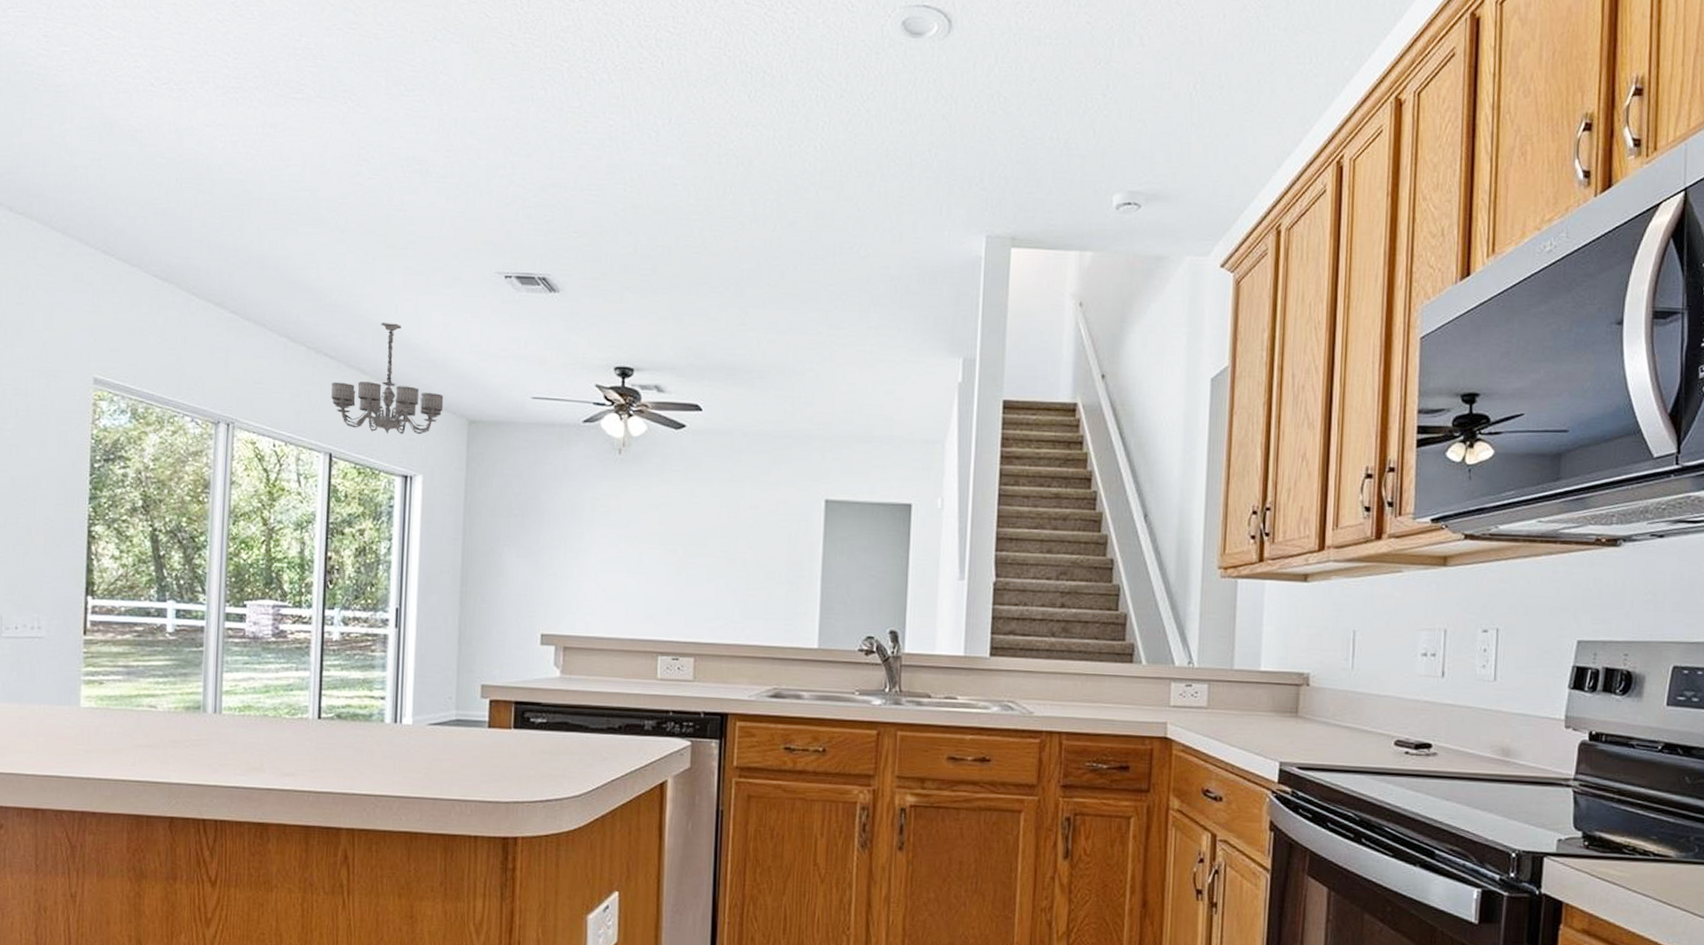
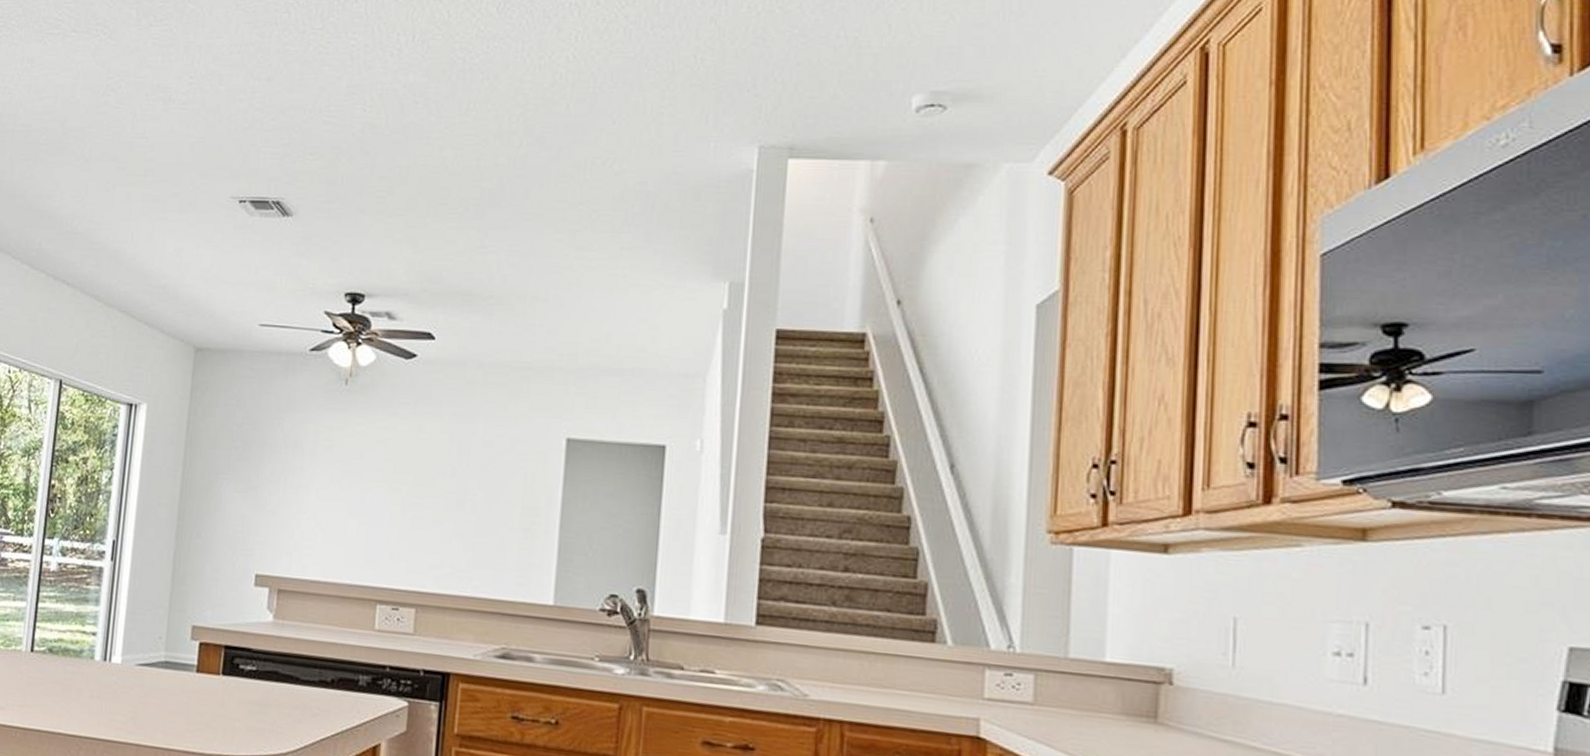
chandelier: present [330,323,444,435] -> none [64,249,173,362]

